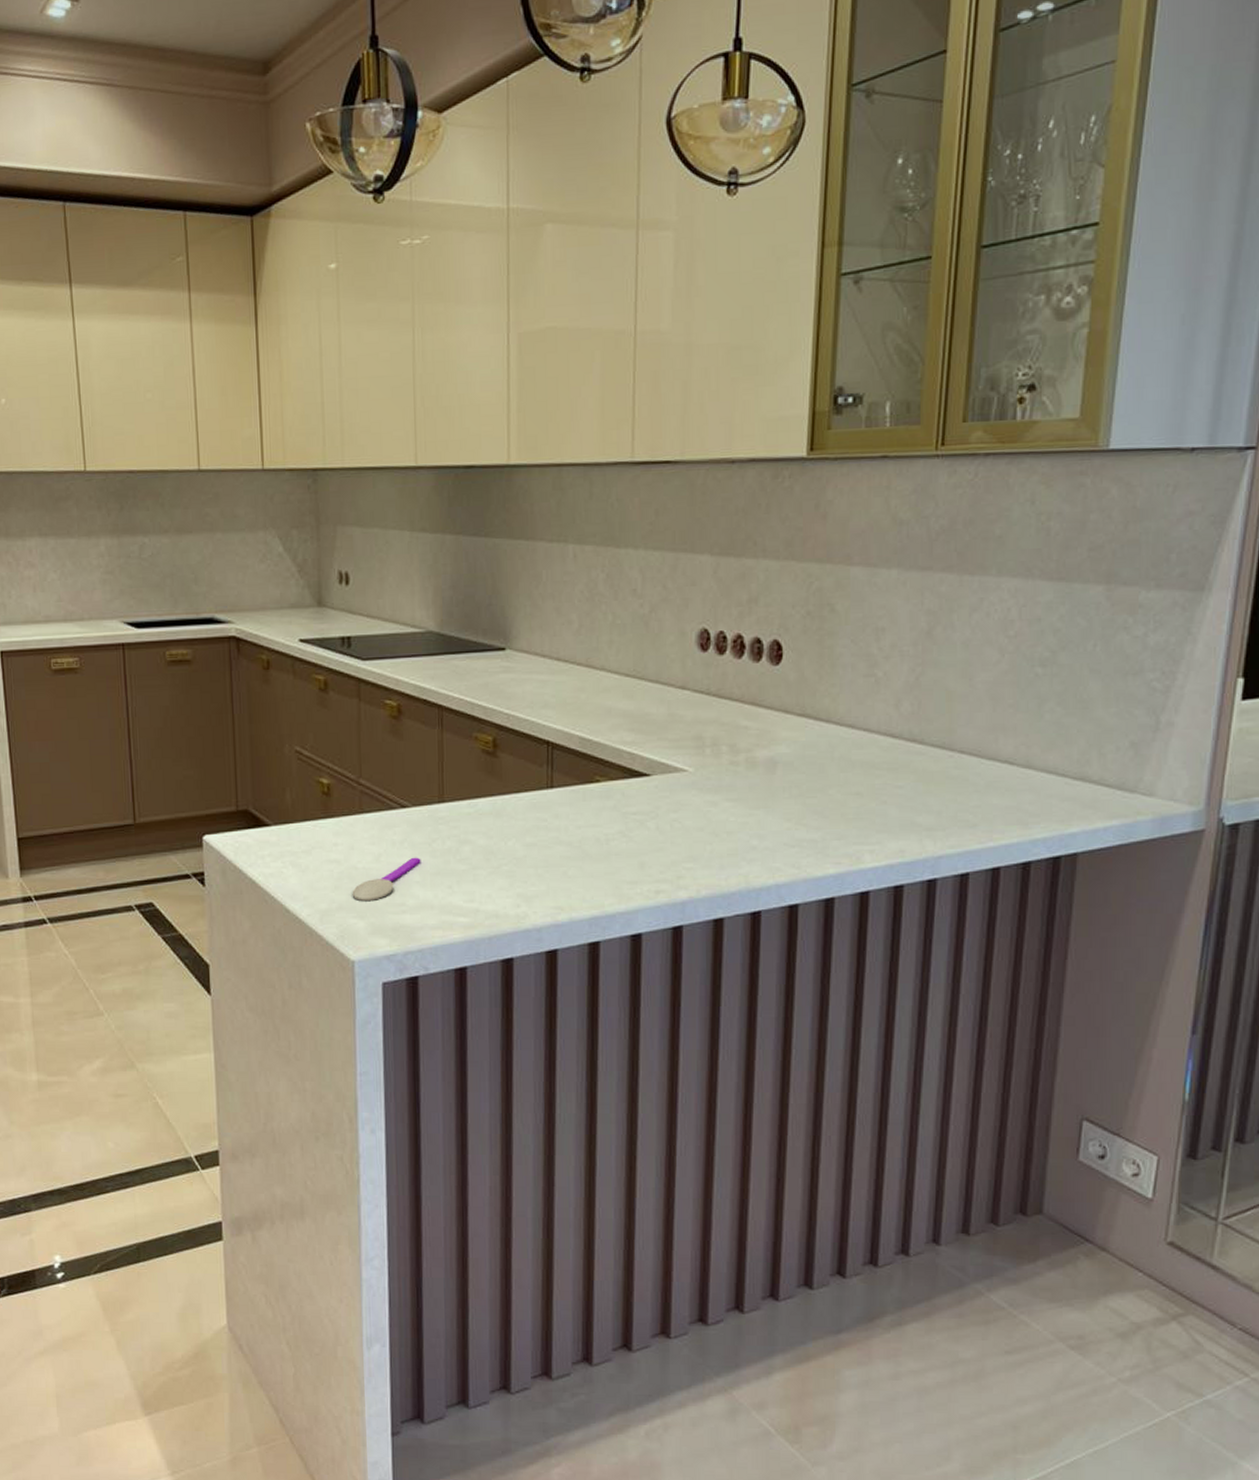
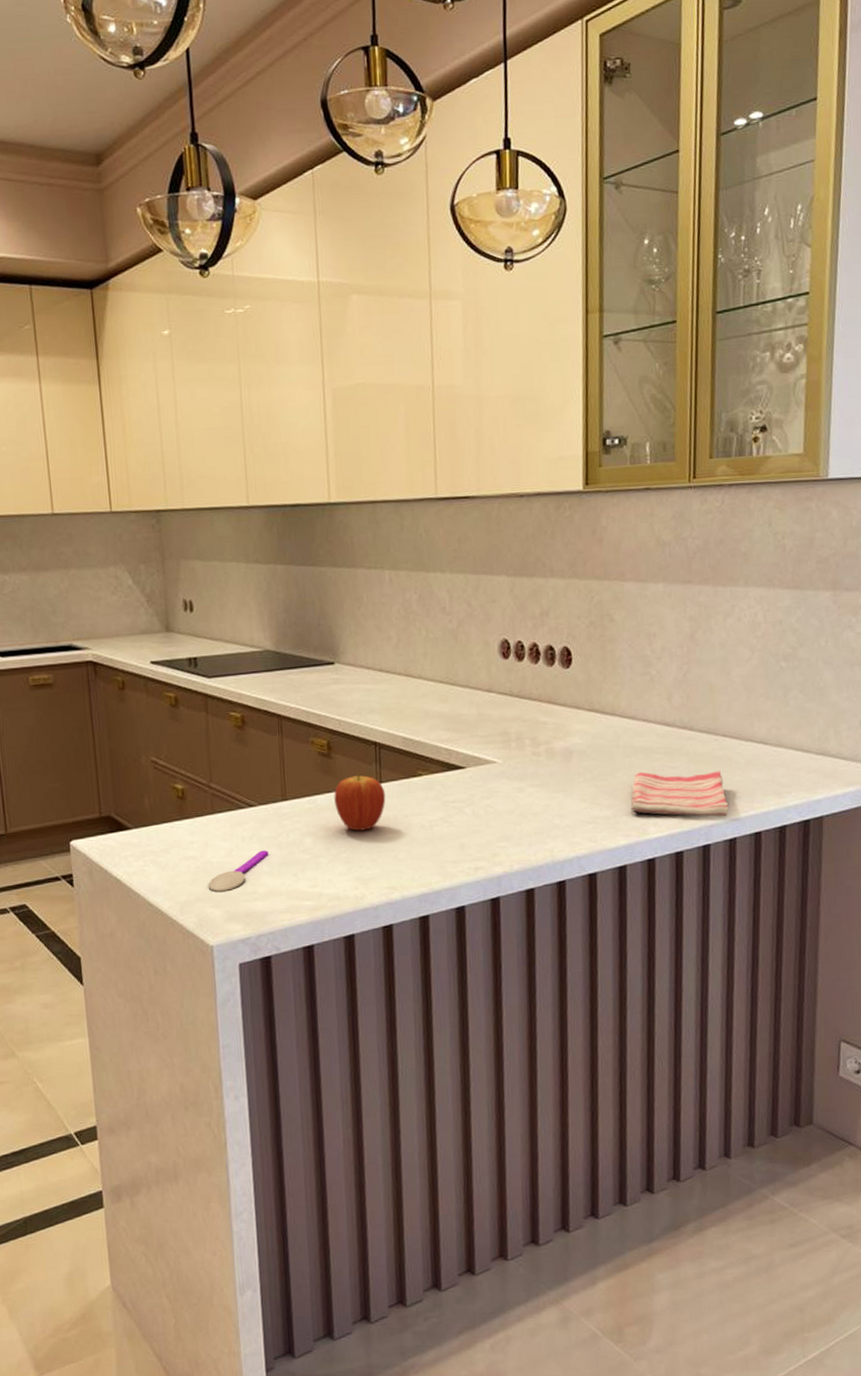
fruit: none [498,774,557,841] -> present [334,772,386,831]
dish towel: none [844,790,962,848] -> present [631,771,729,817]

